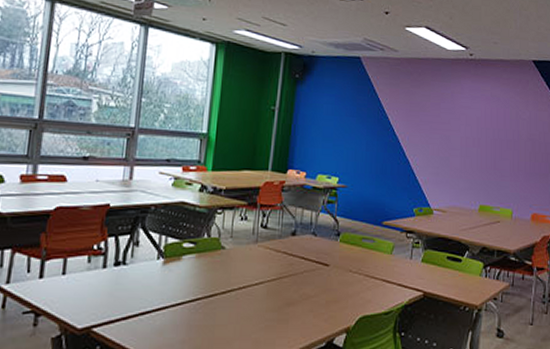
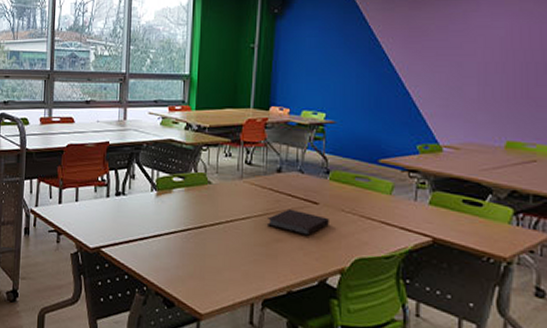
notebook: none [279,271,338,297] -> present [266,208,329,236]

